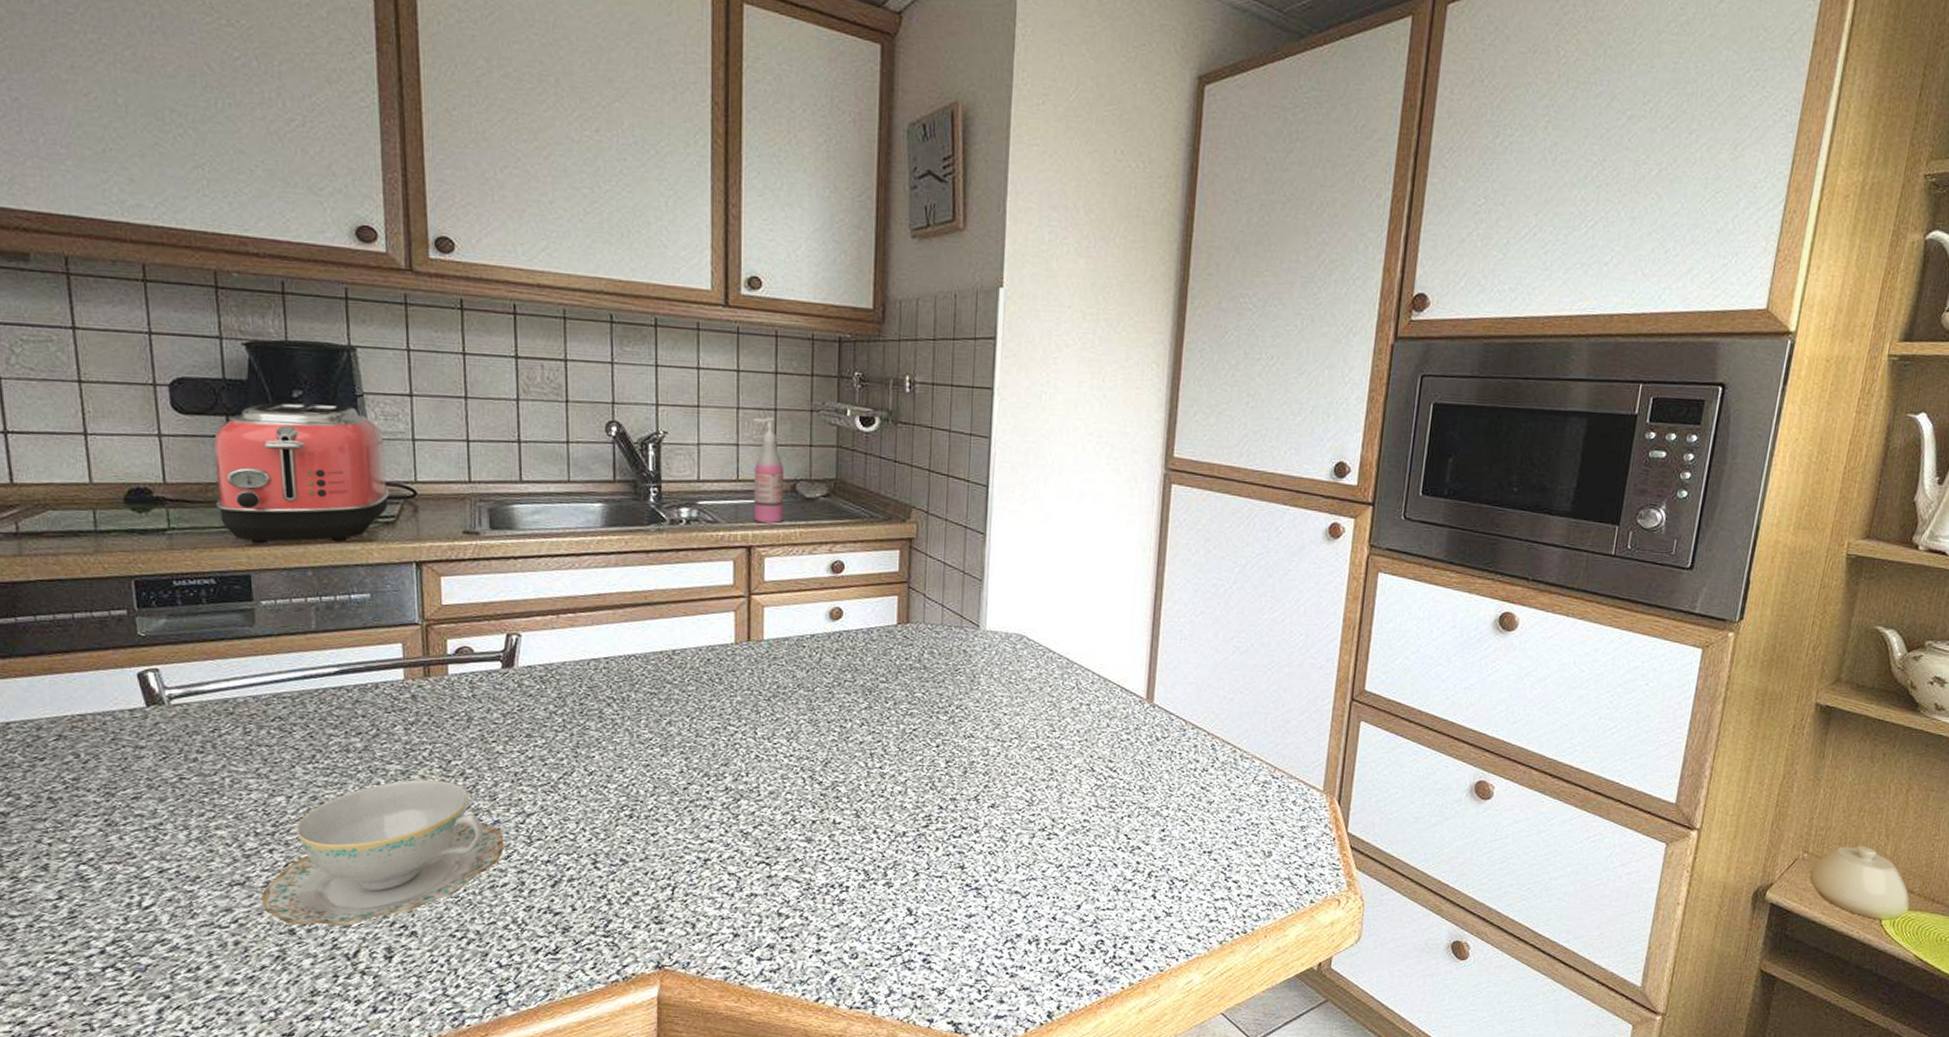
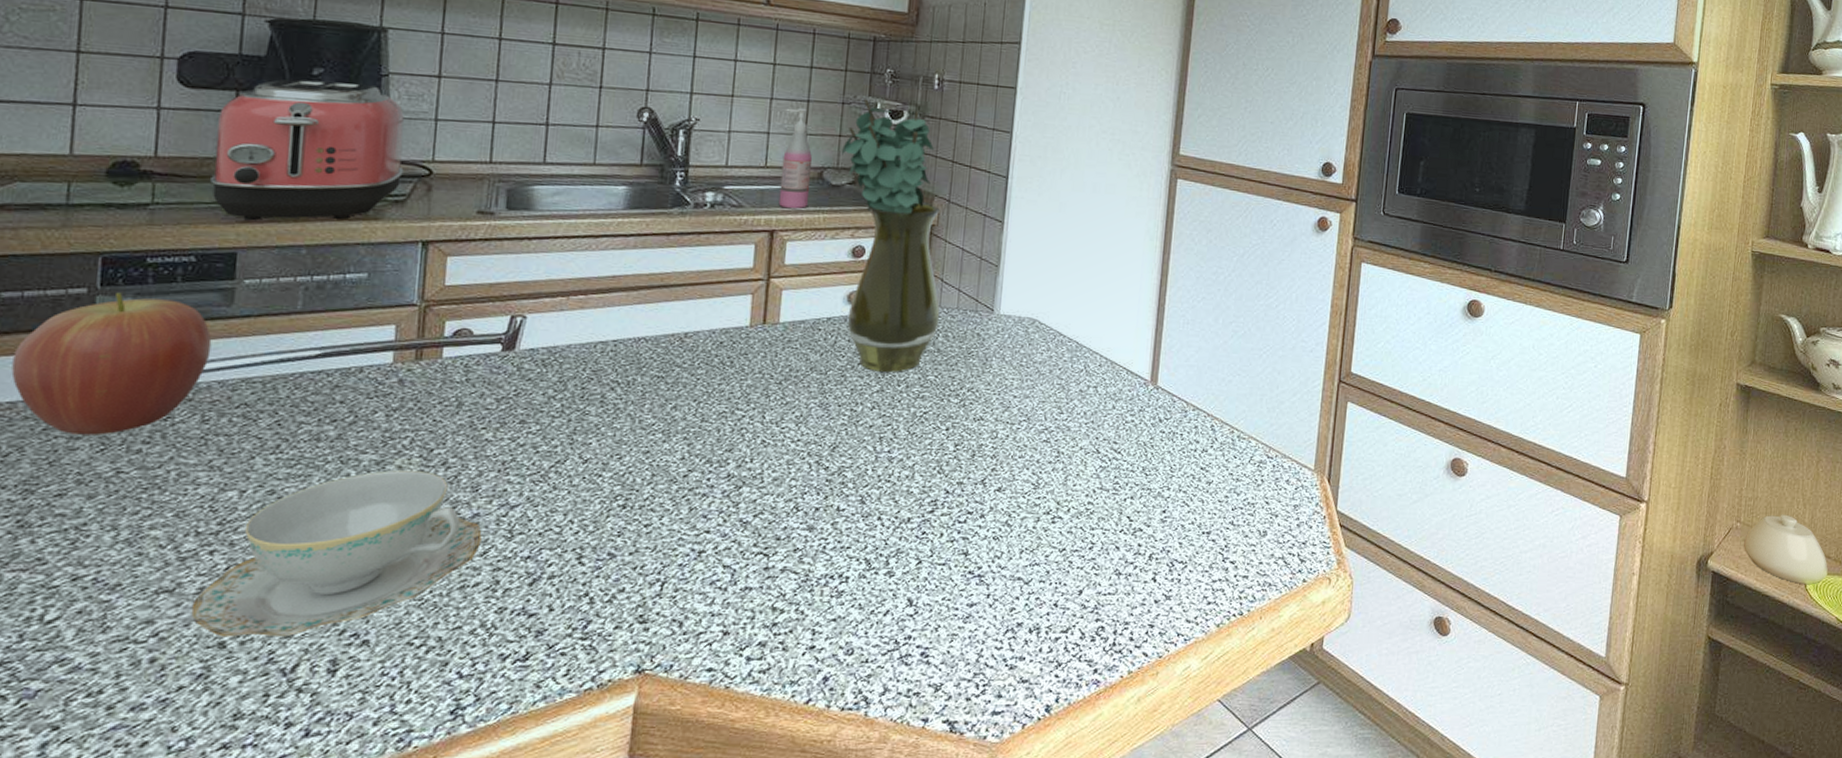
fruit: none [75,614,242,745] -> present [11,292,212,435]
vase: none [814,405,924,689] -> present [842,99,940,372]

